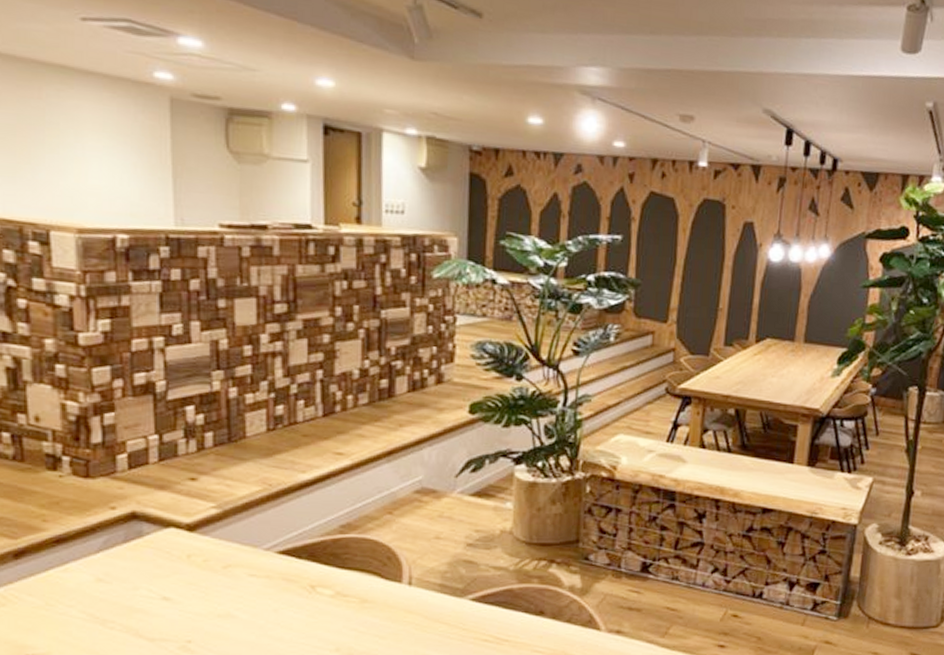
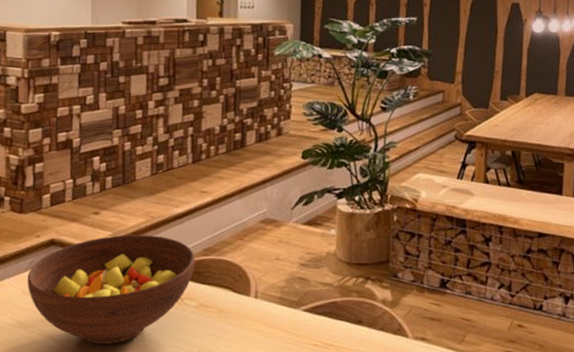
fruit bowl: none [101,506,330,643] -> present [27,234,196,345]

